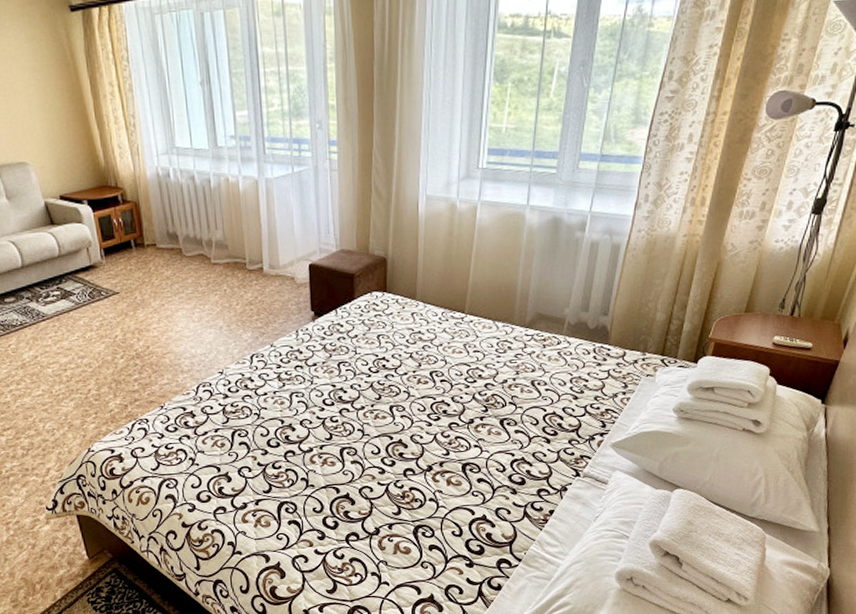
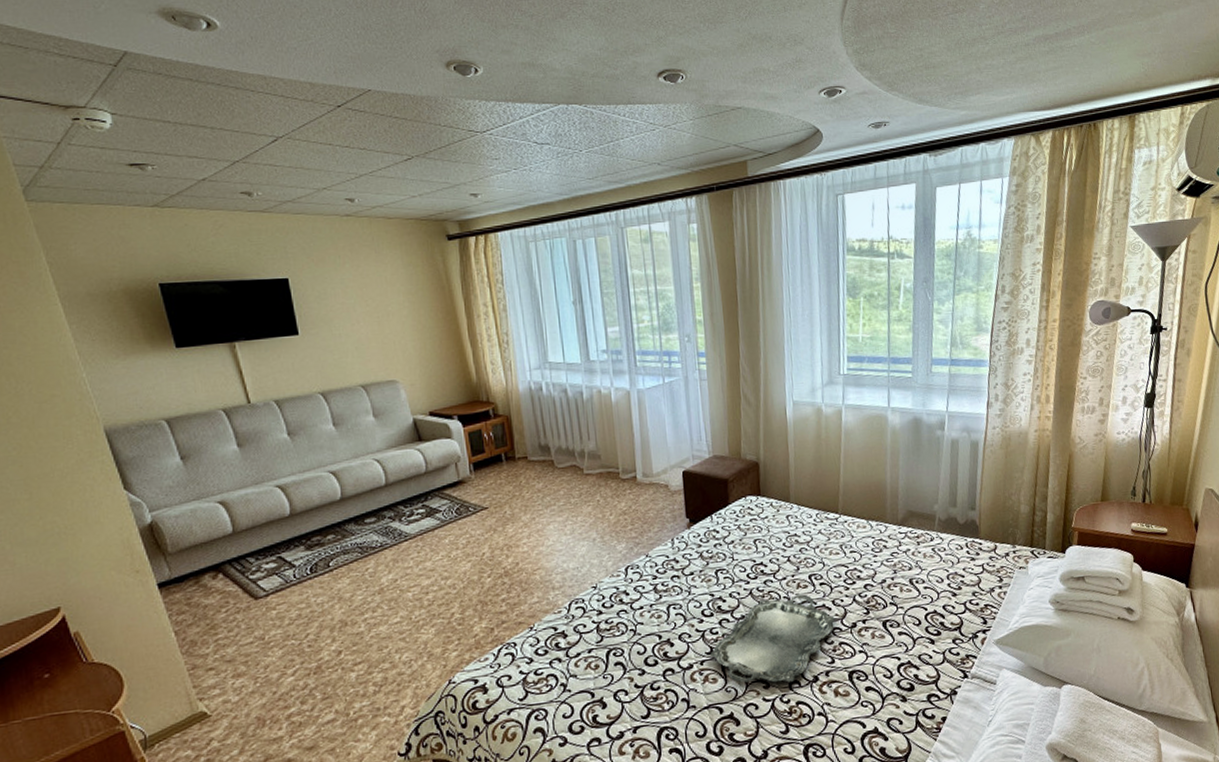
serving tray: none [330,389,454,470] -> present [710,594,836,683]

